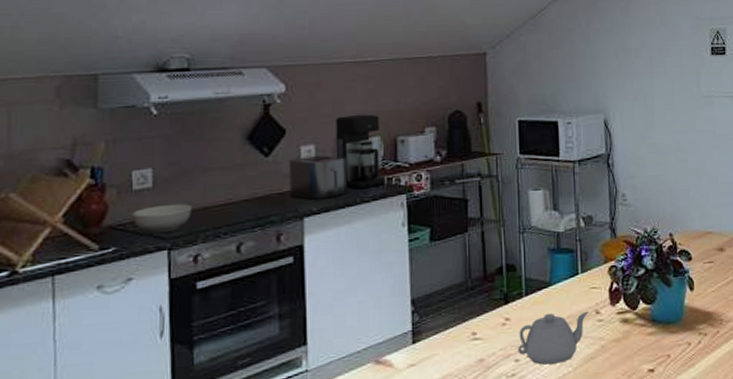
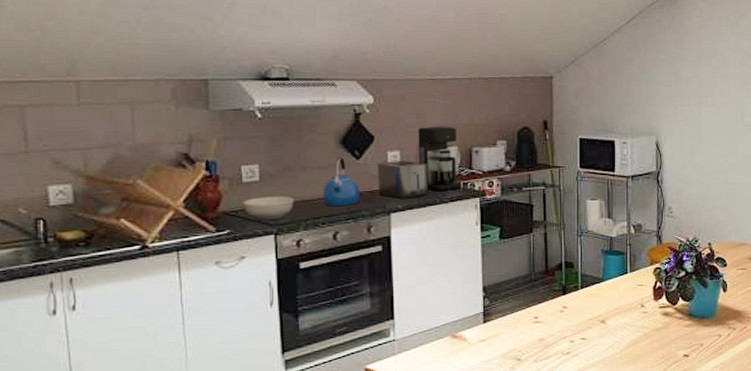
kettle: none [226,155,269,214] -> present [323,157,360,207]
teapot: present [518,311,589,365] -> none [573,304,635,346]

